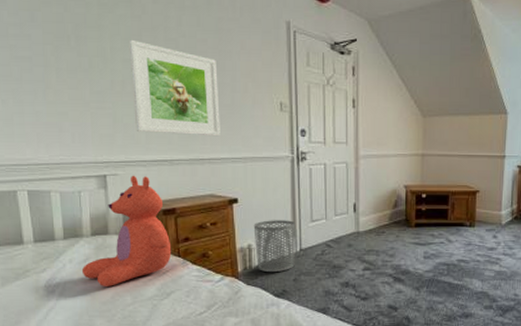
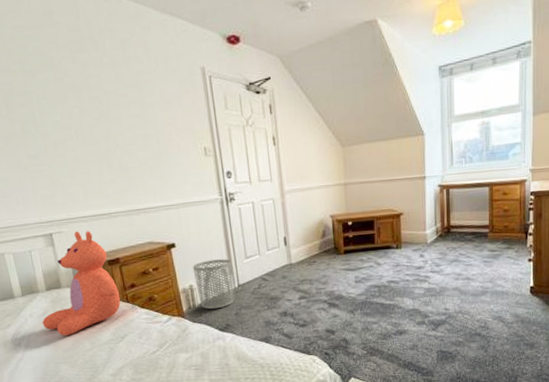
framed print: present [129,39,220,137] -> none [55,102,152,190]

